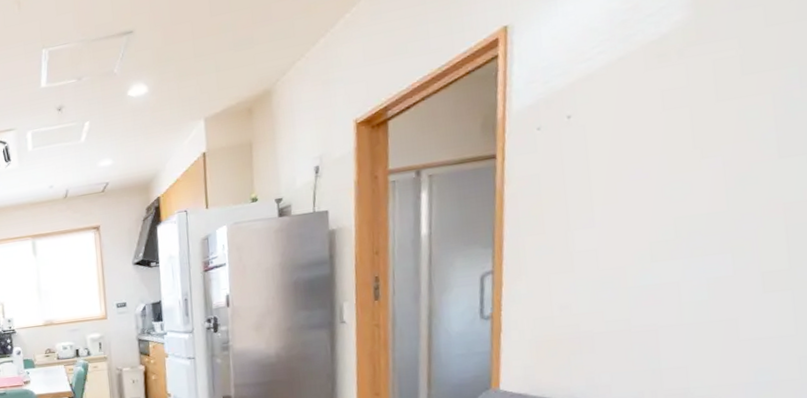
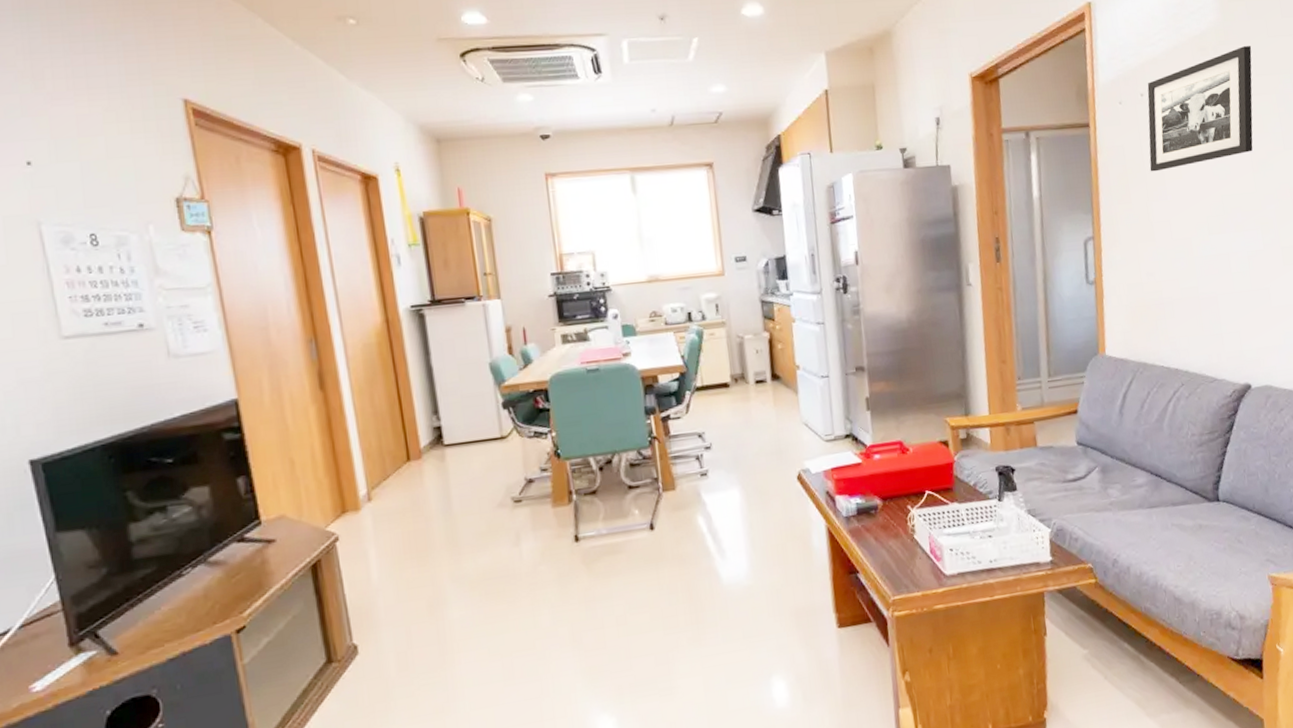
picture frame: none [573,41,738,199] -> present [1147,46,1253,172]

